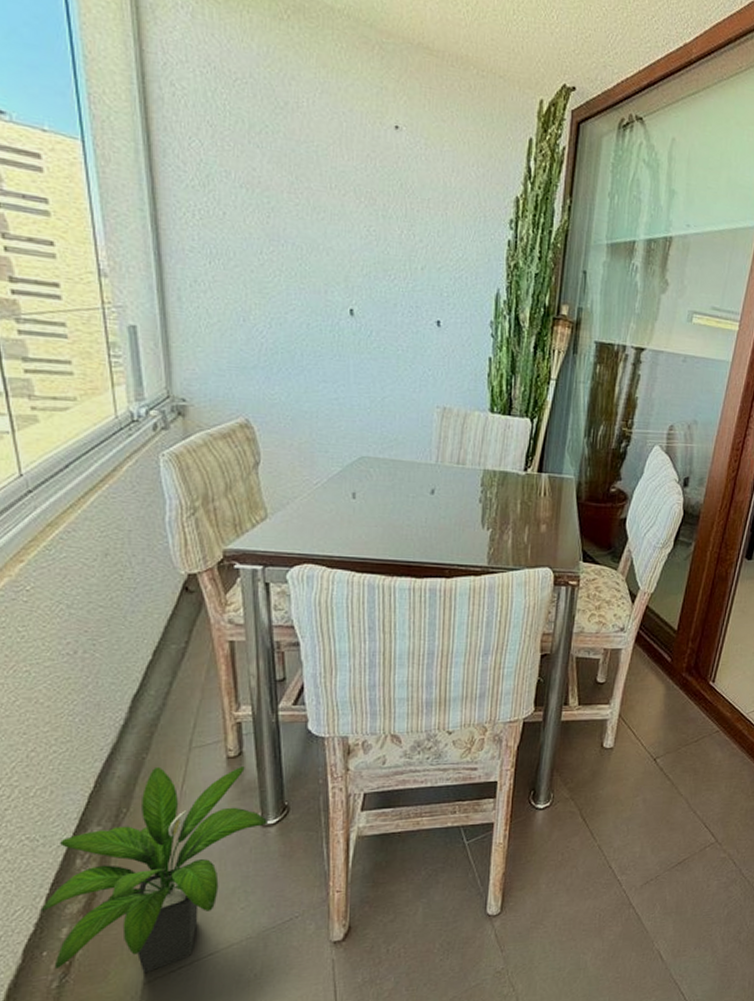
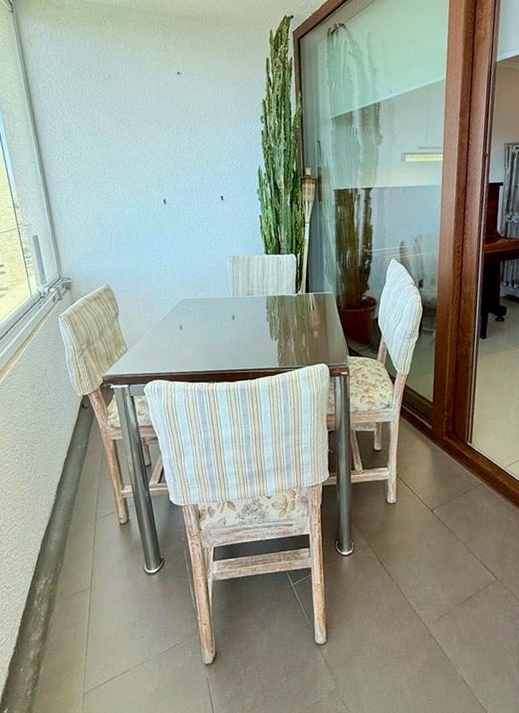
potted plant: present [40,766,269,974] -> none [16,530,152,686]

